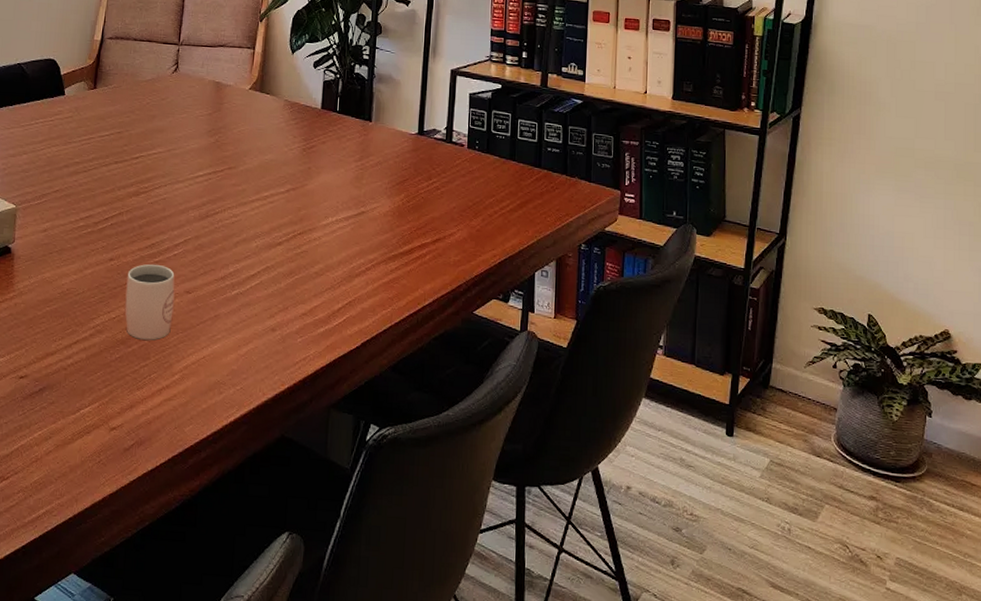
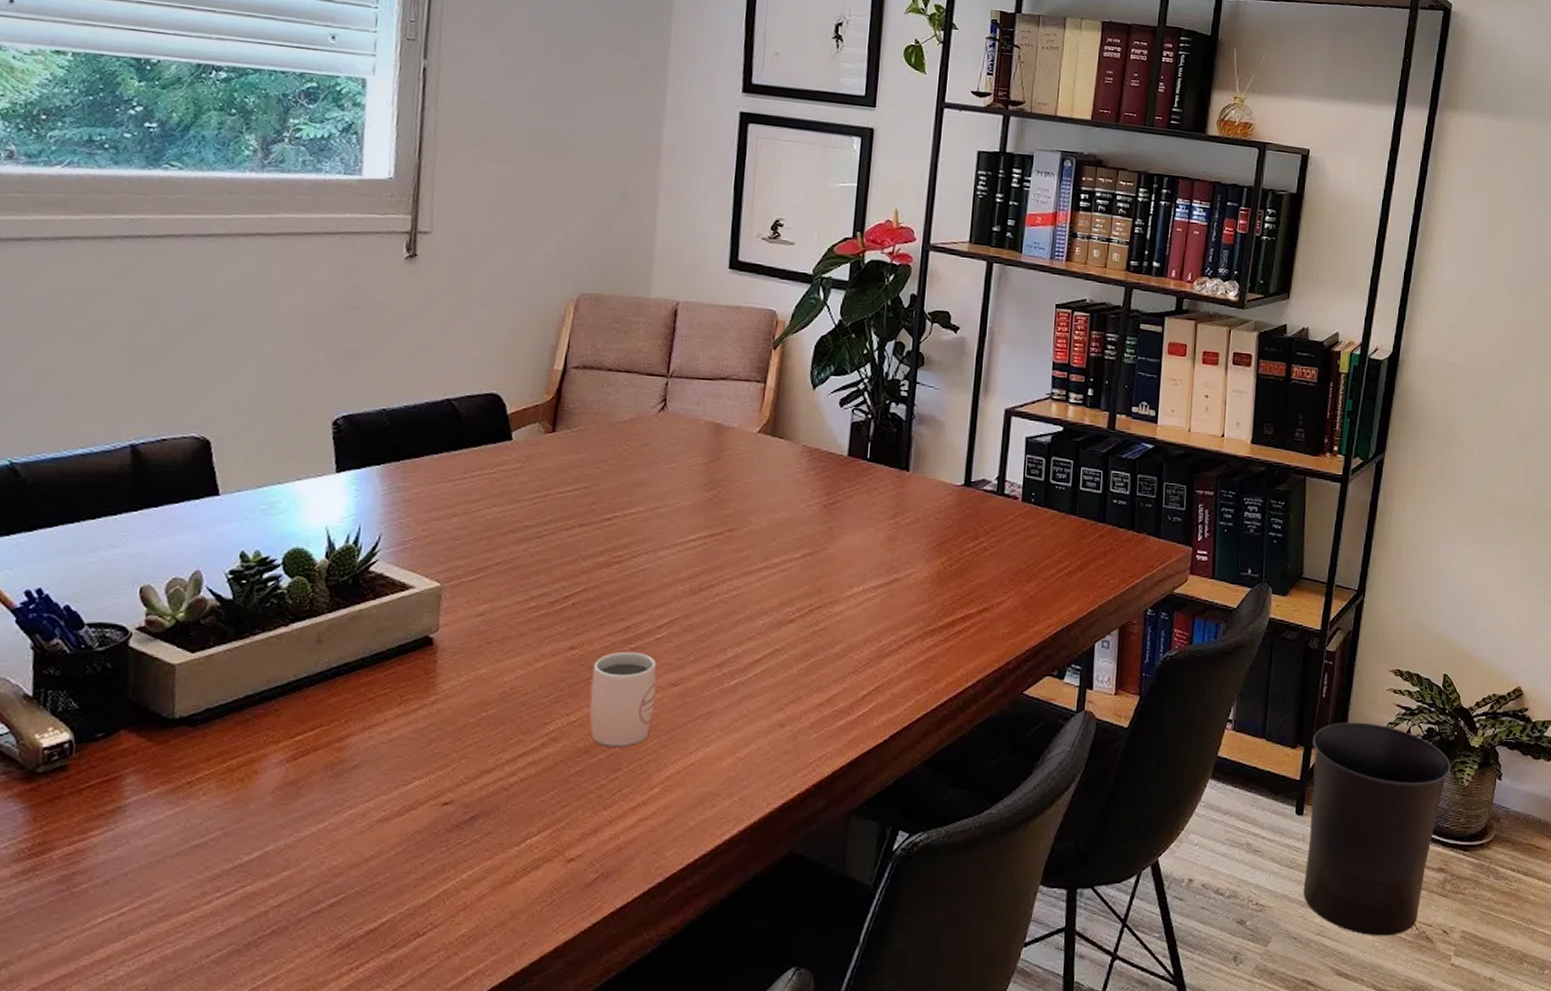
waste bin: none [735,353,879,556] -> present [1303,722,1451,936]

